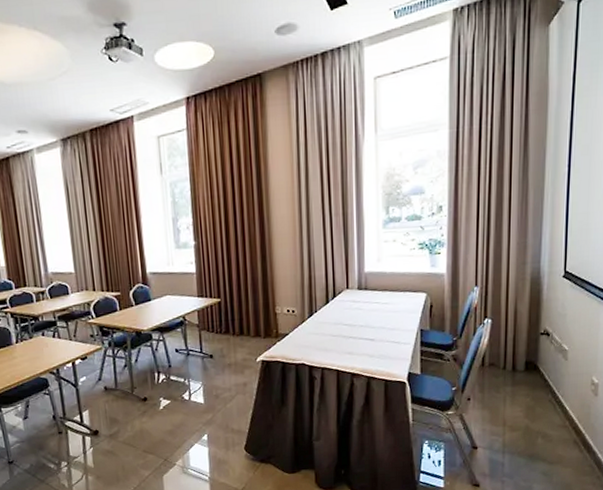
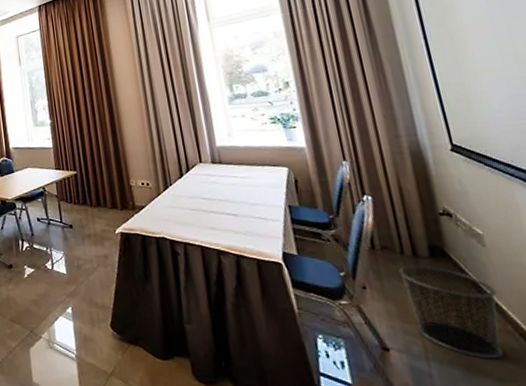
waste bin: none [499,377,566,449] -> present [399,264,503,359]

